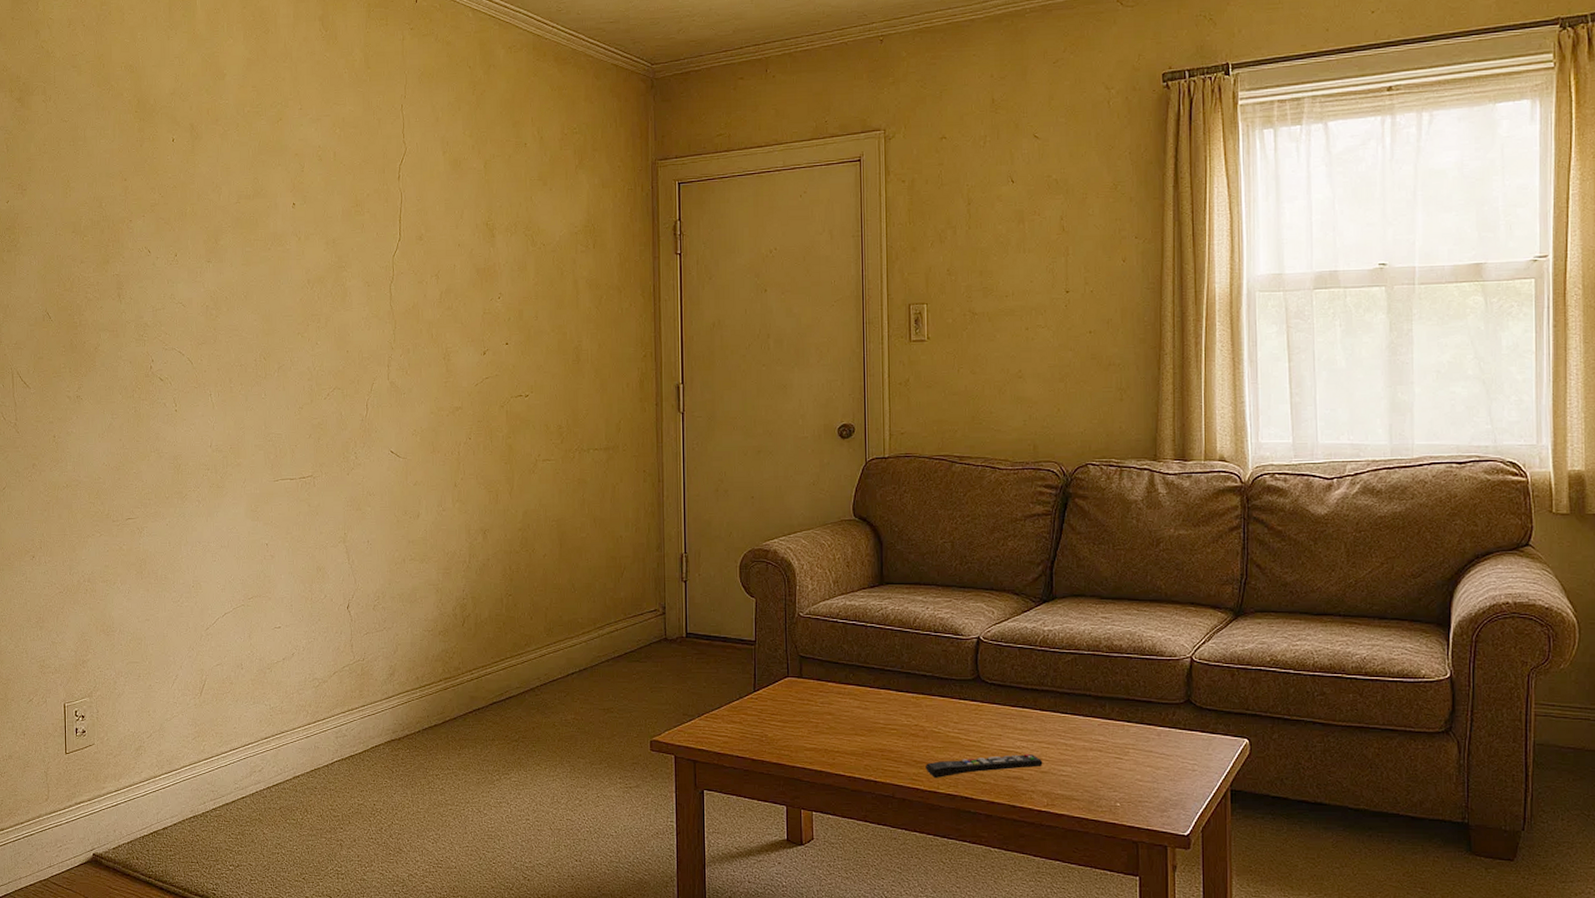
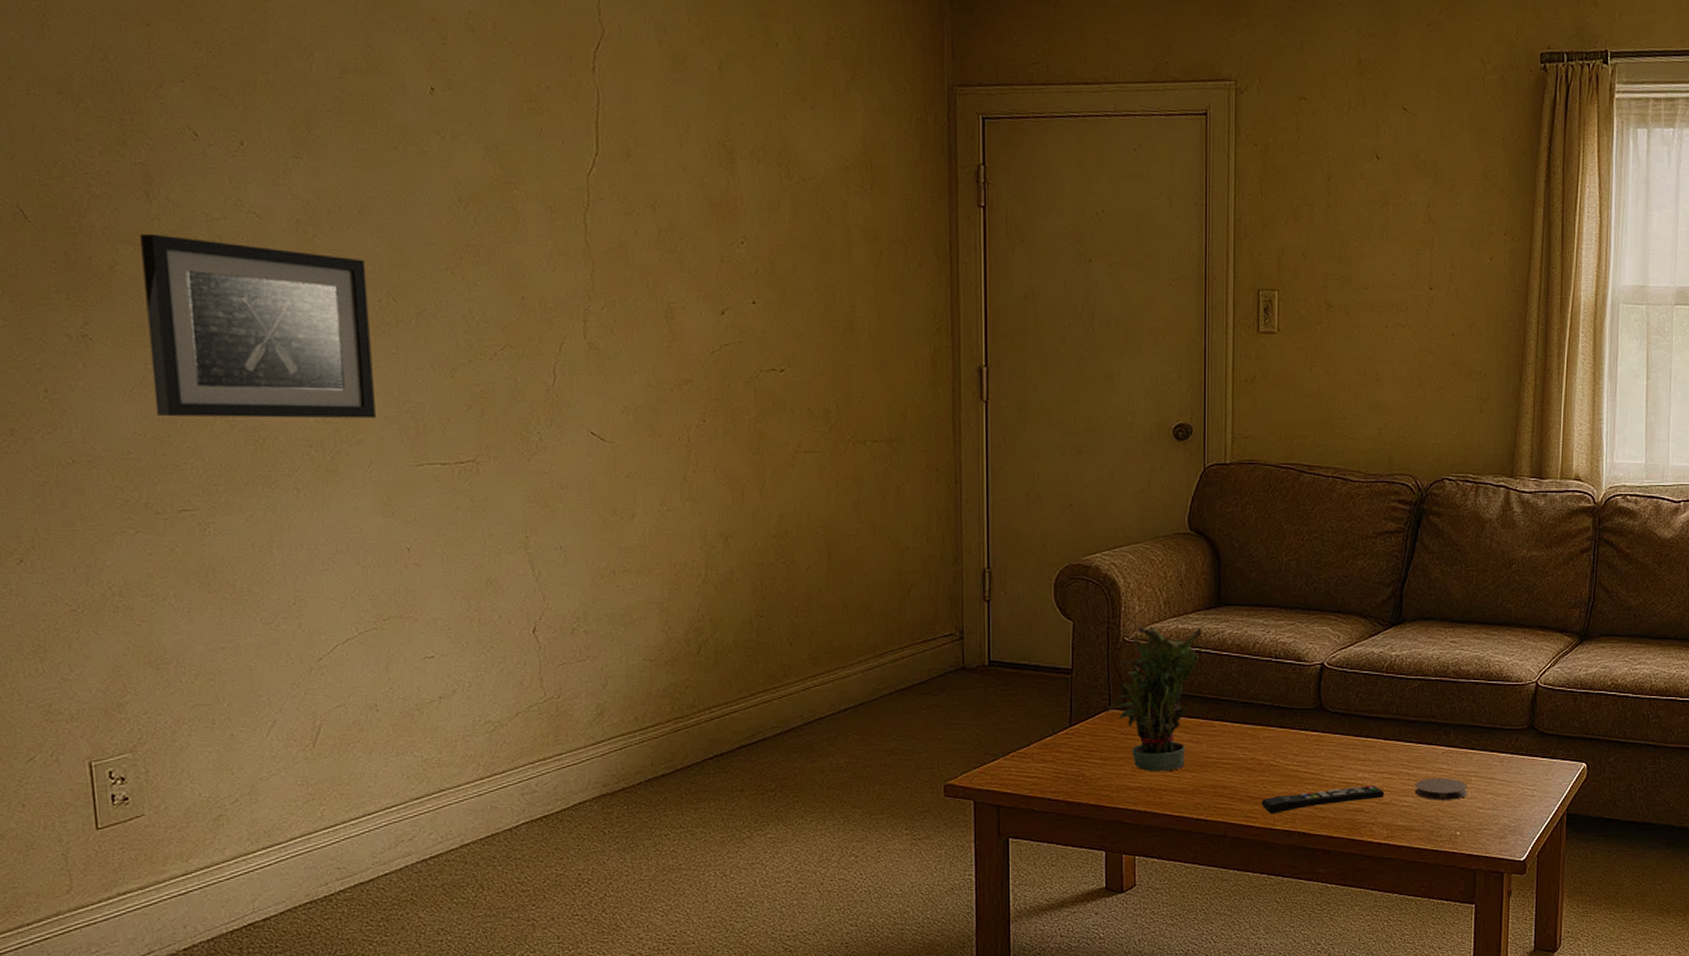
wall art: none [114,322,250,452] -> present [140,233,376,419]
potted plant: none [784,603,867,735] -> present [1105,626,1201,772]
coaster: none [1072,749,1125,771] -> present [1415,777,1467,800]

